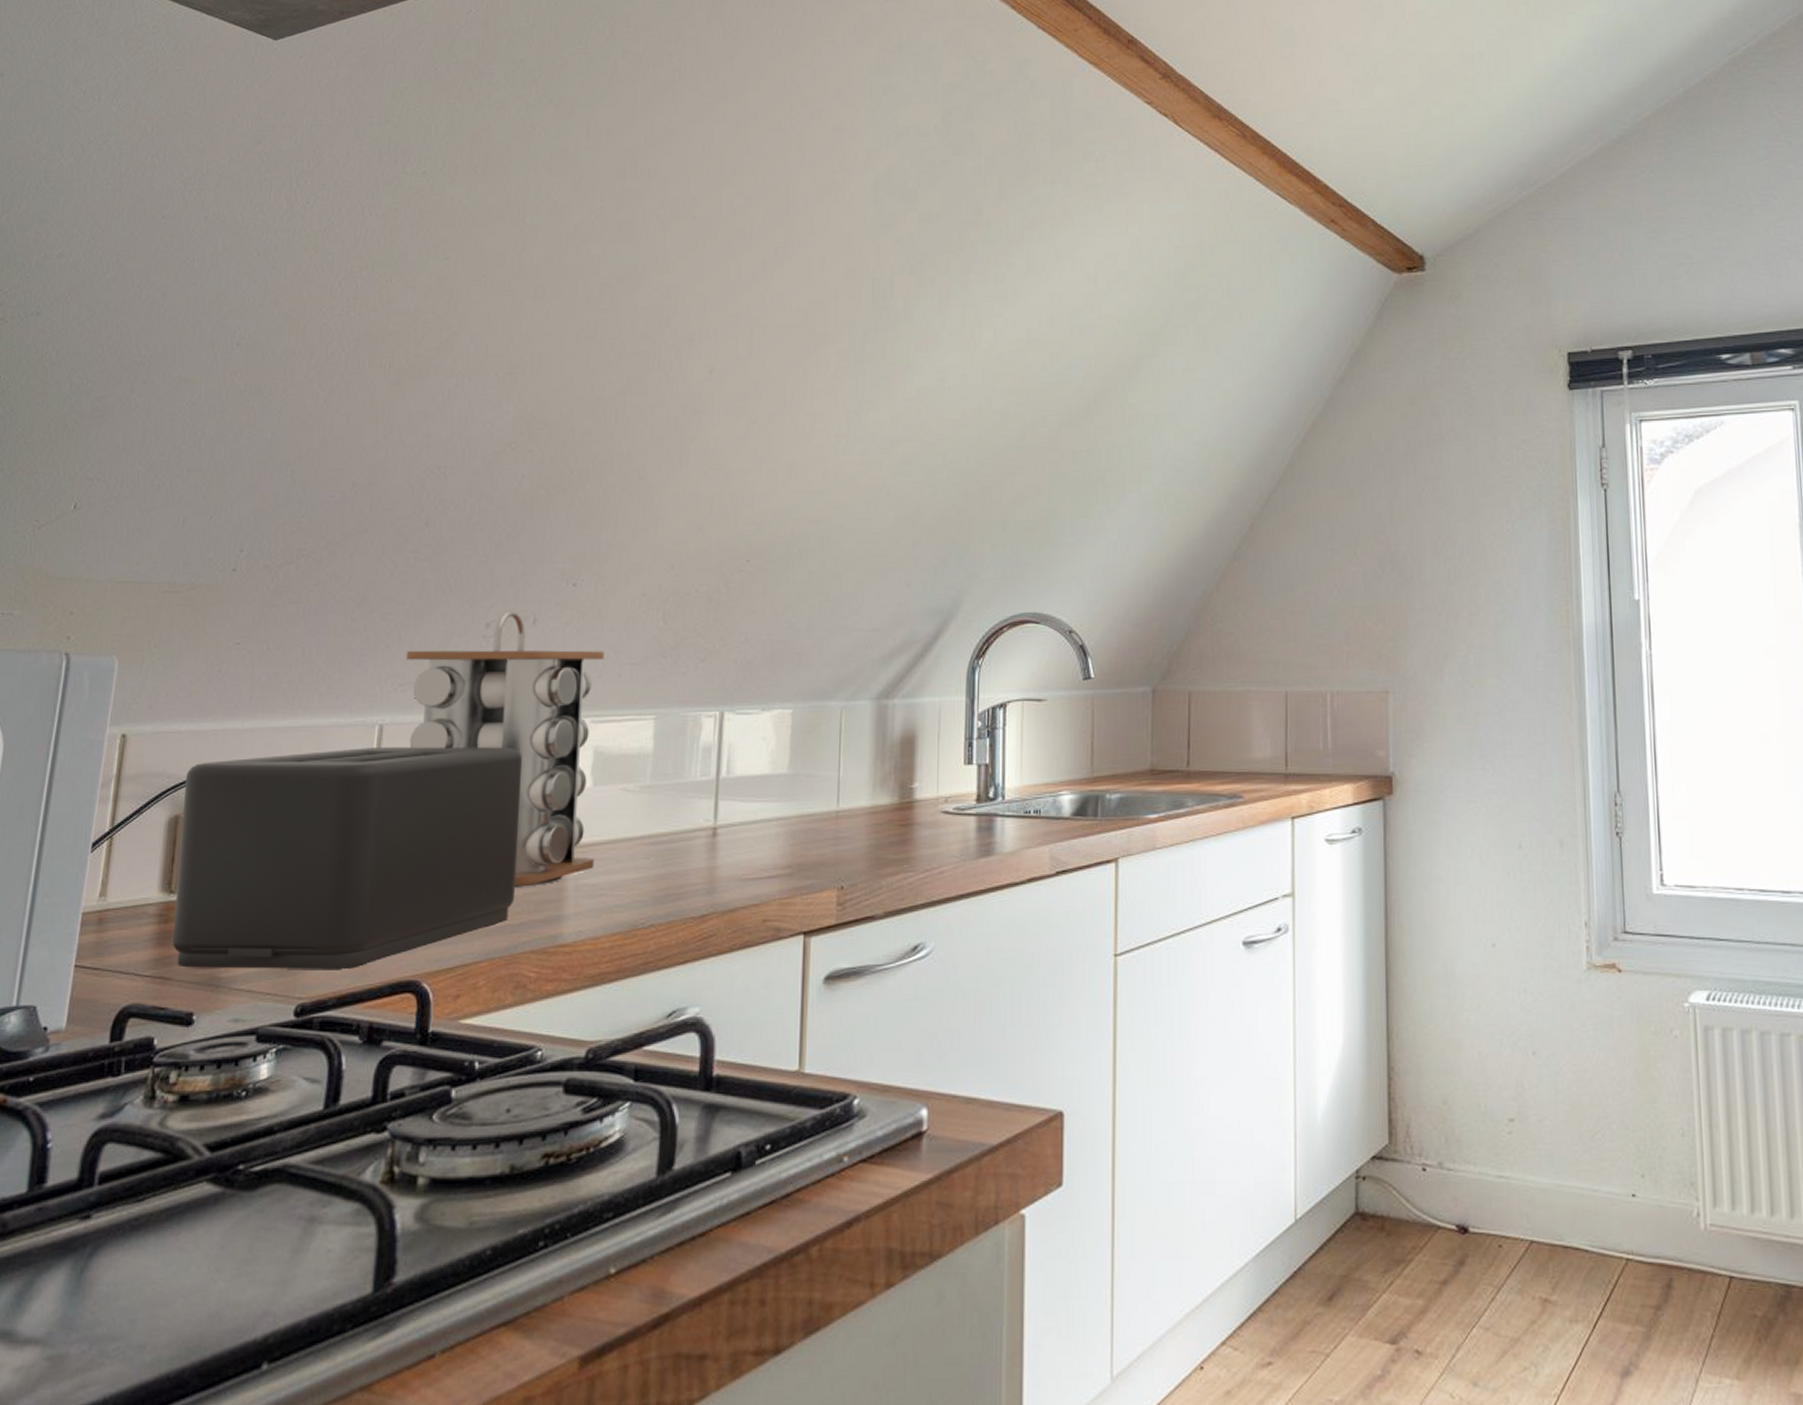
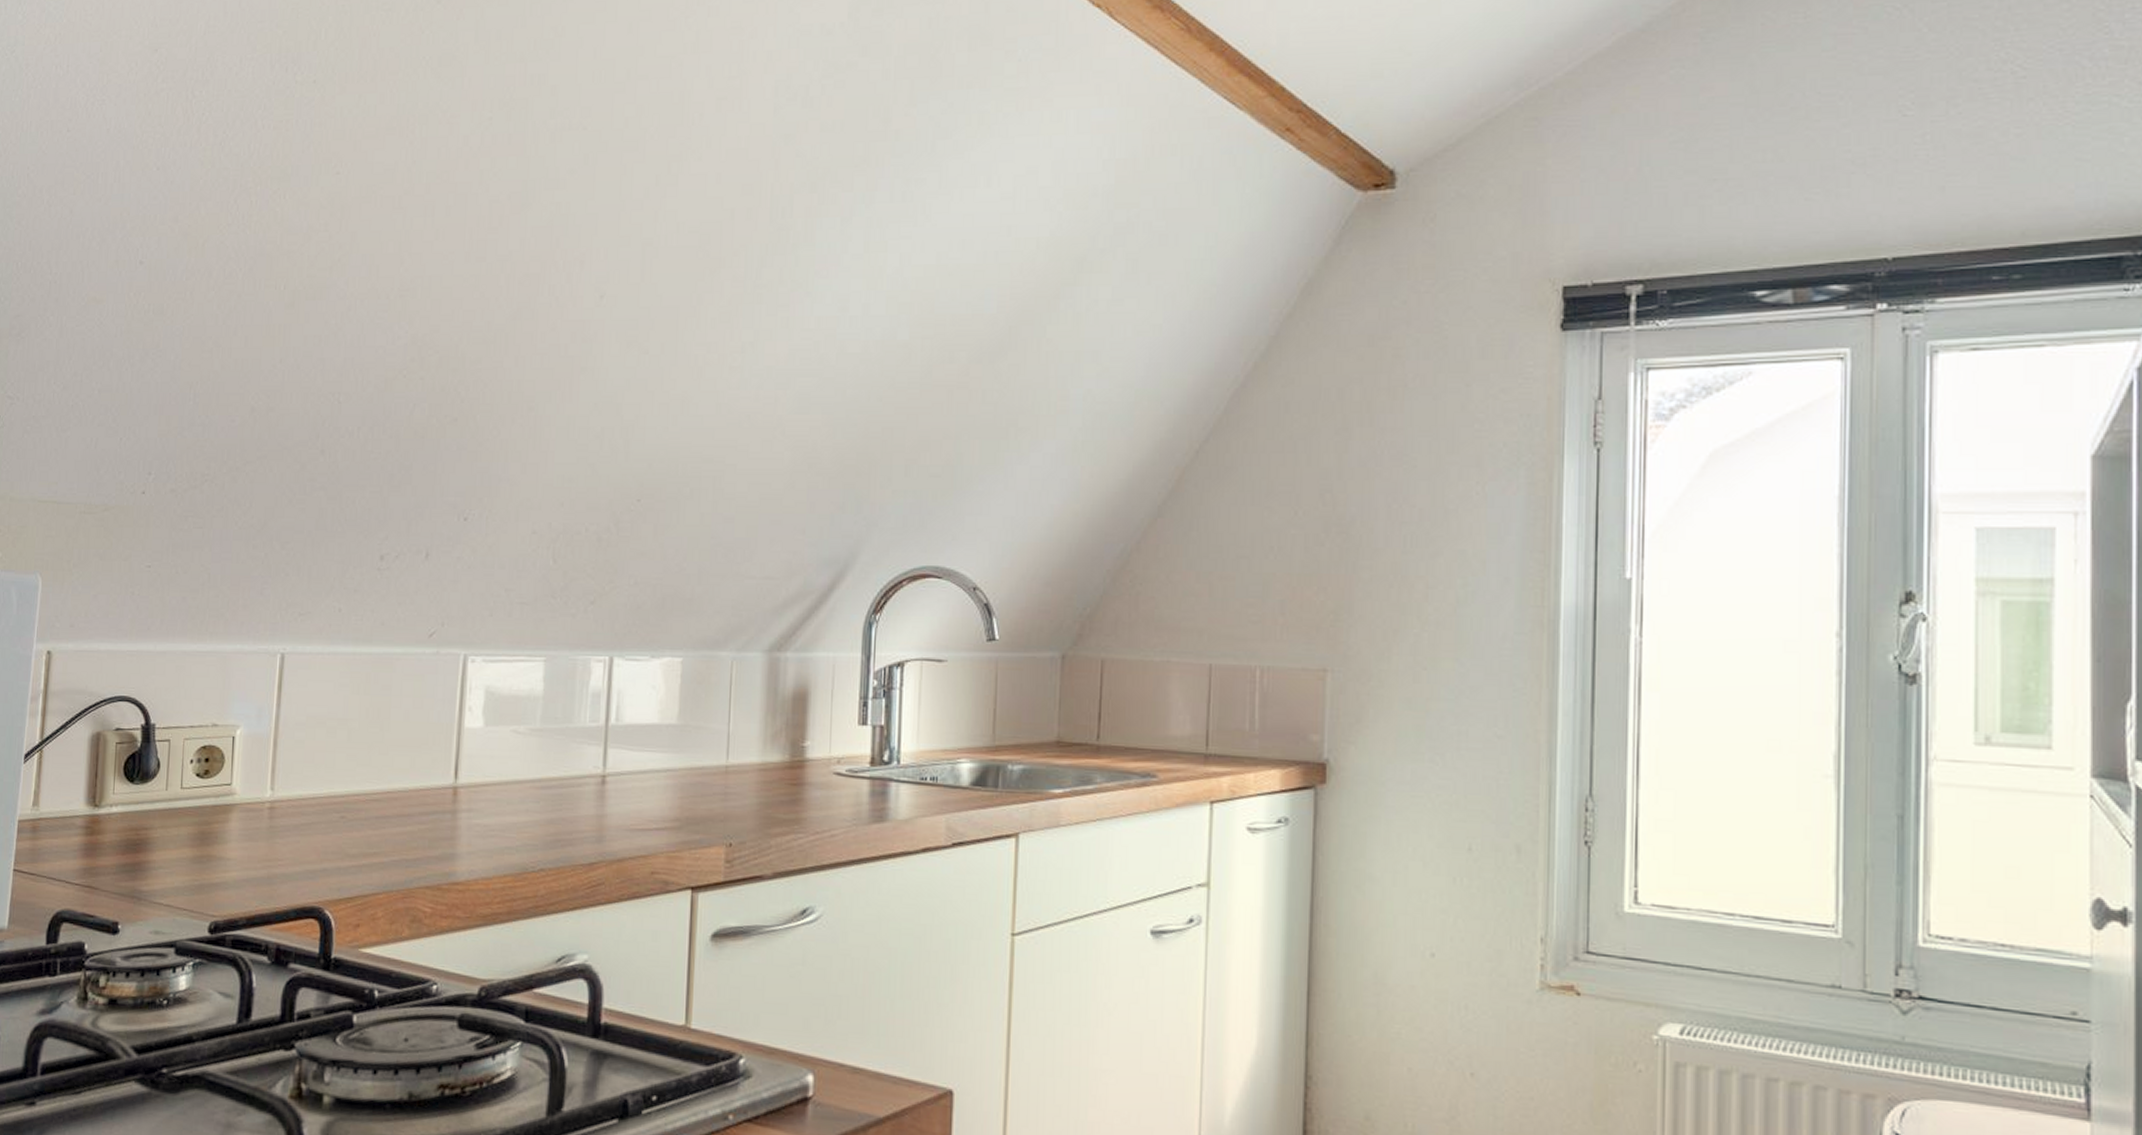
toaster: present [172,746,523,969] -> none [98,675,417,891]
spice rack: present [405,609,604,887] -> none [304,542,495,823]

